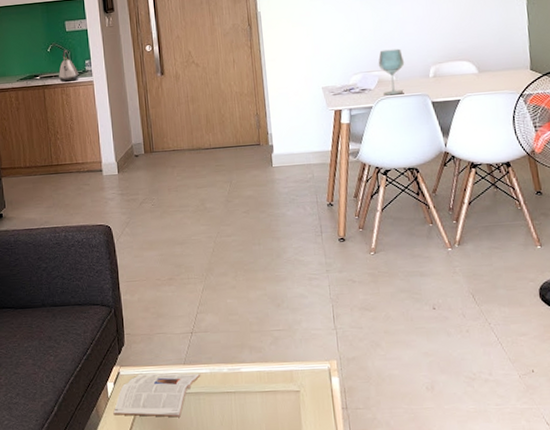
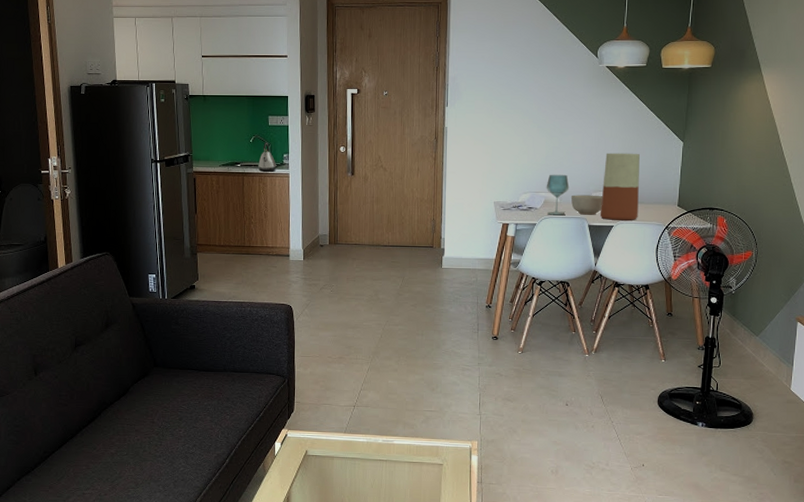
magazine: present [113,372,201,418] -> none [278,437,358,478]
bowl: none [407,67,445,91] -> present [570,195,602,215]
vase: none [440,16,487,94] -> present [600,153,640,220]

